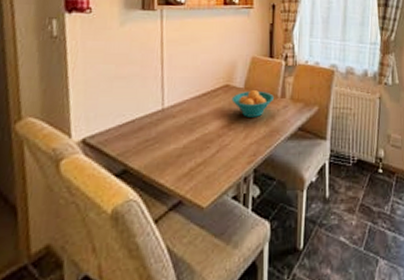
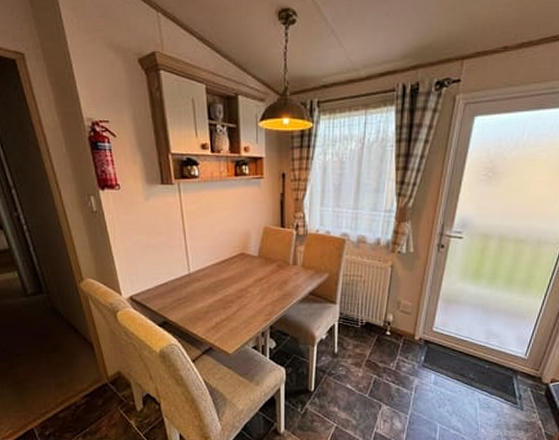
fruit bowl: present [231,90,273,117] -> none [247,258,286,282]

